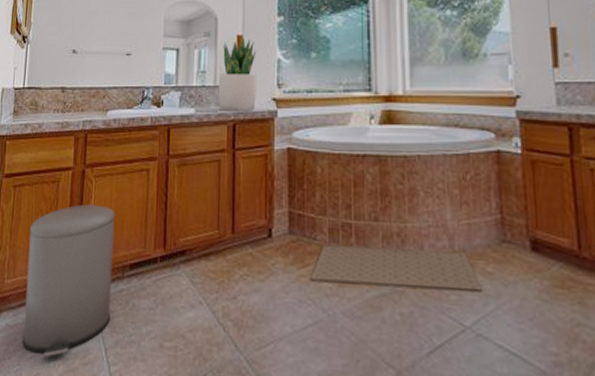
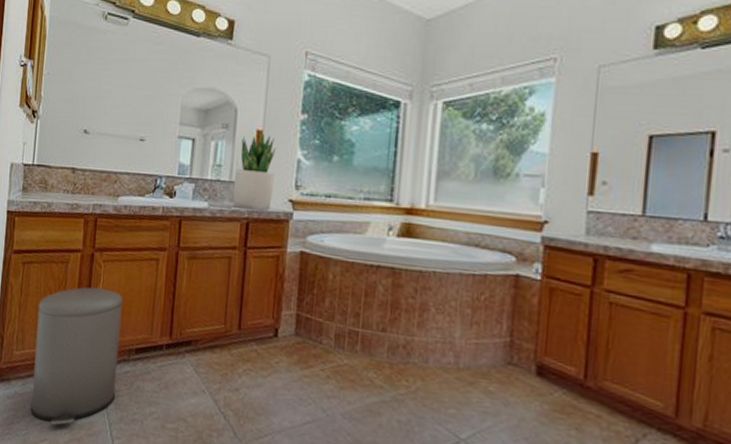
bath mat: present [311,245,482,292] -> none [313,349,481,408]

